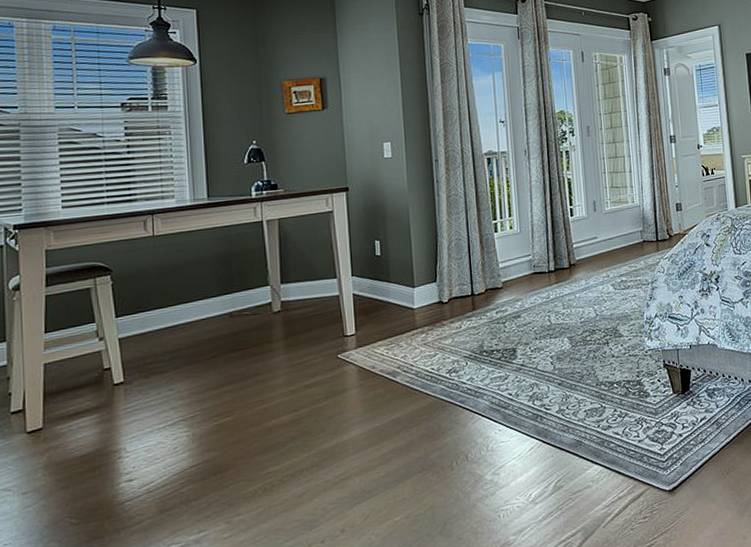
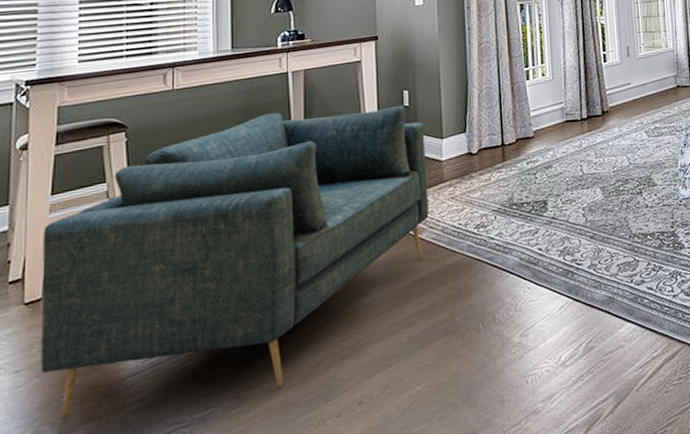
armchair: none [40,254,403,537] -> present [41,105,429,419]

